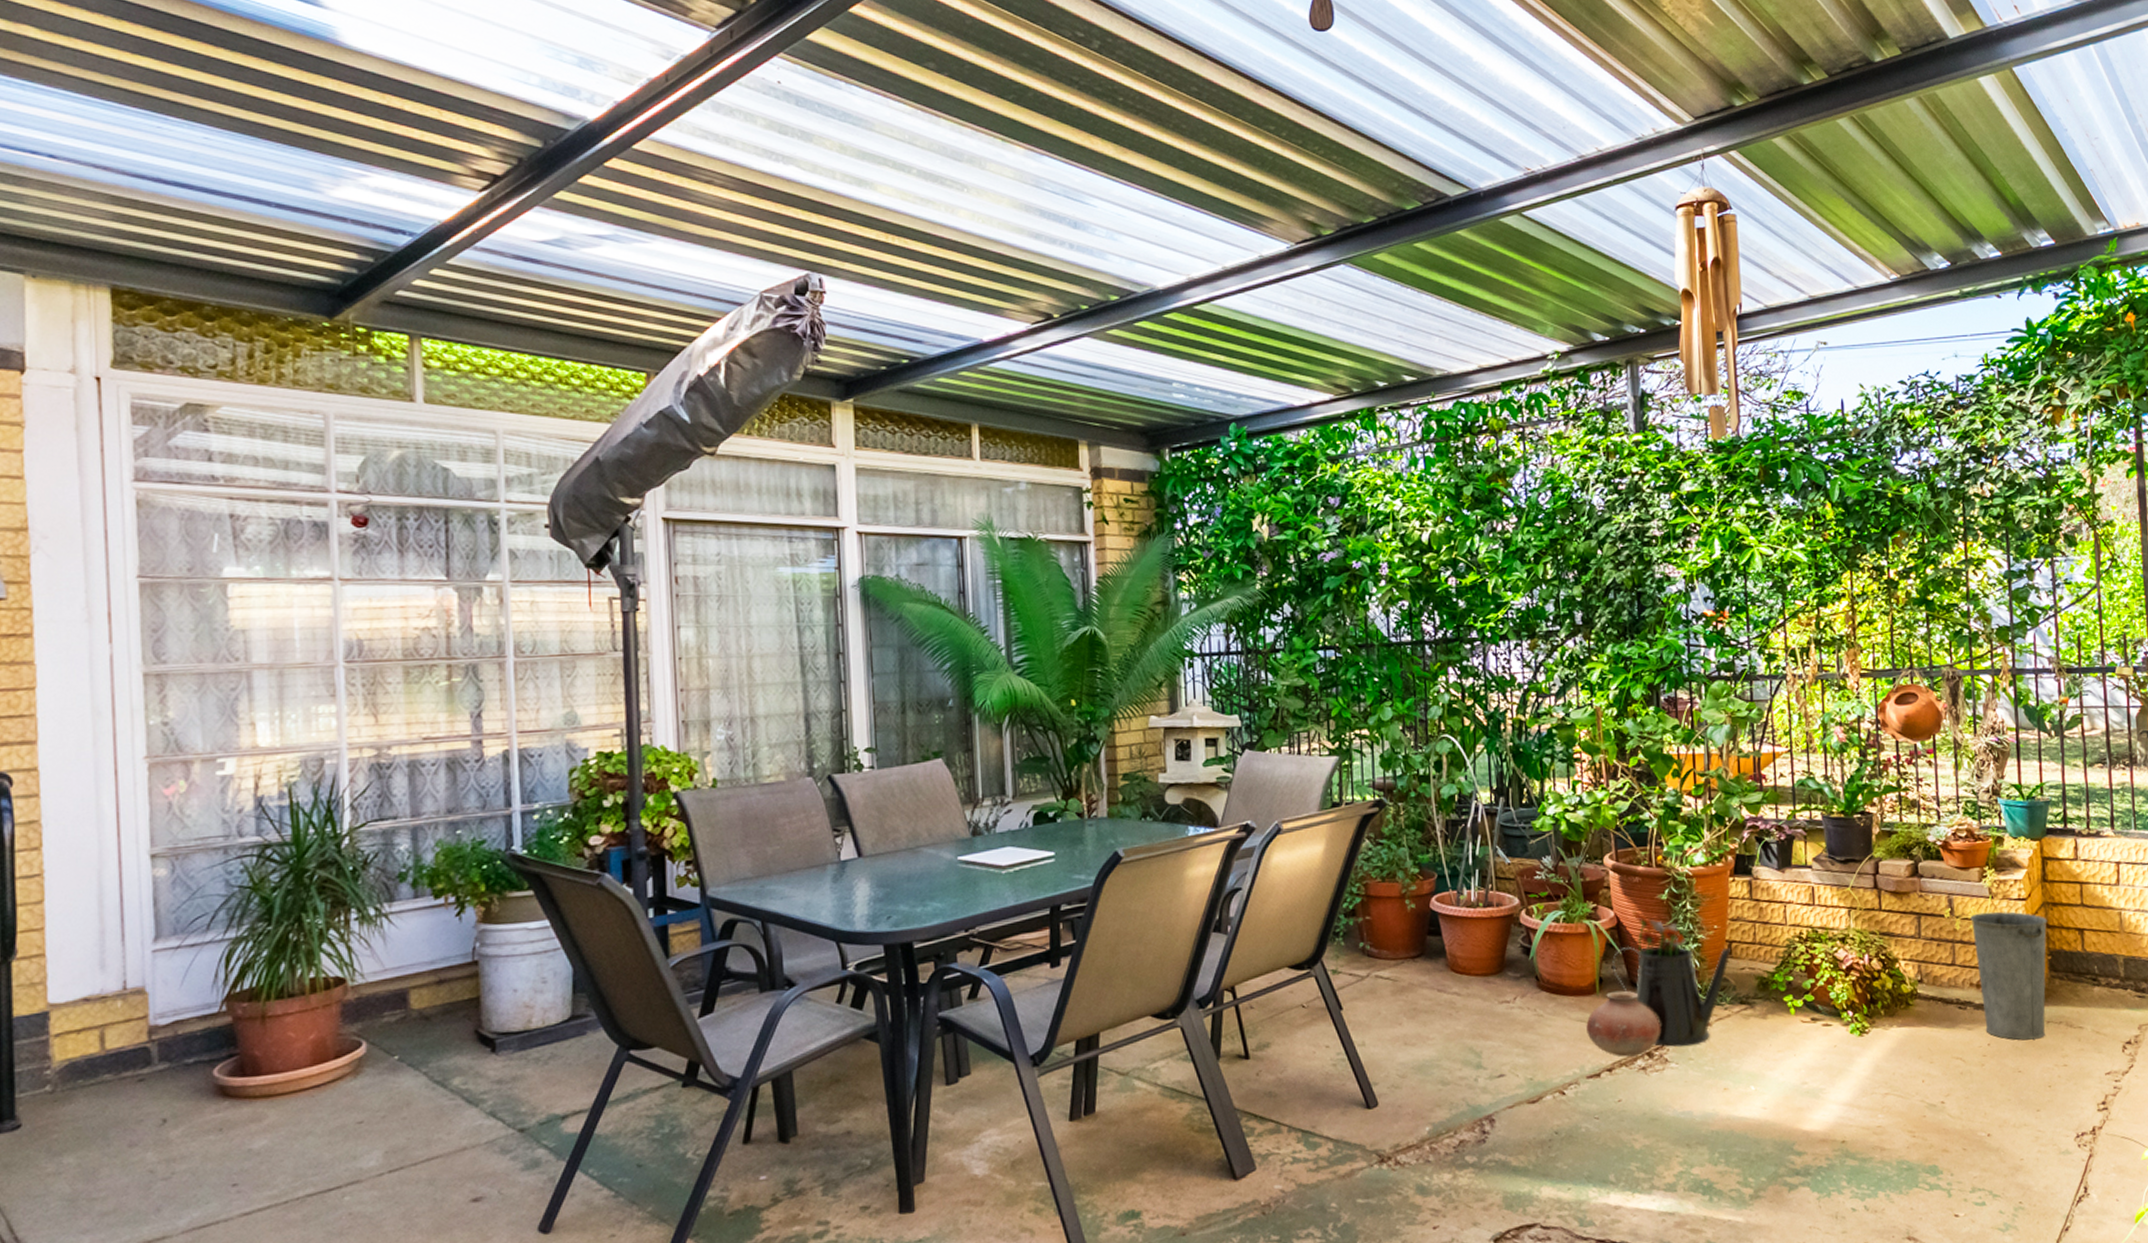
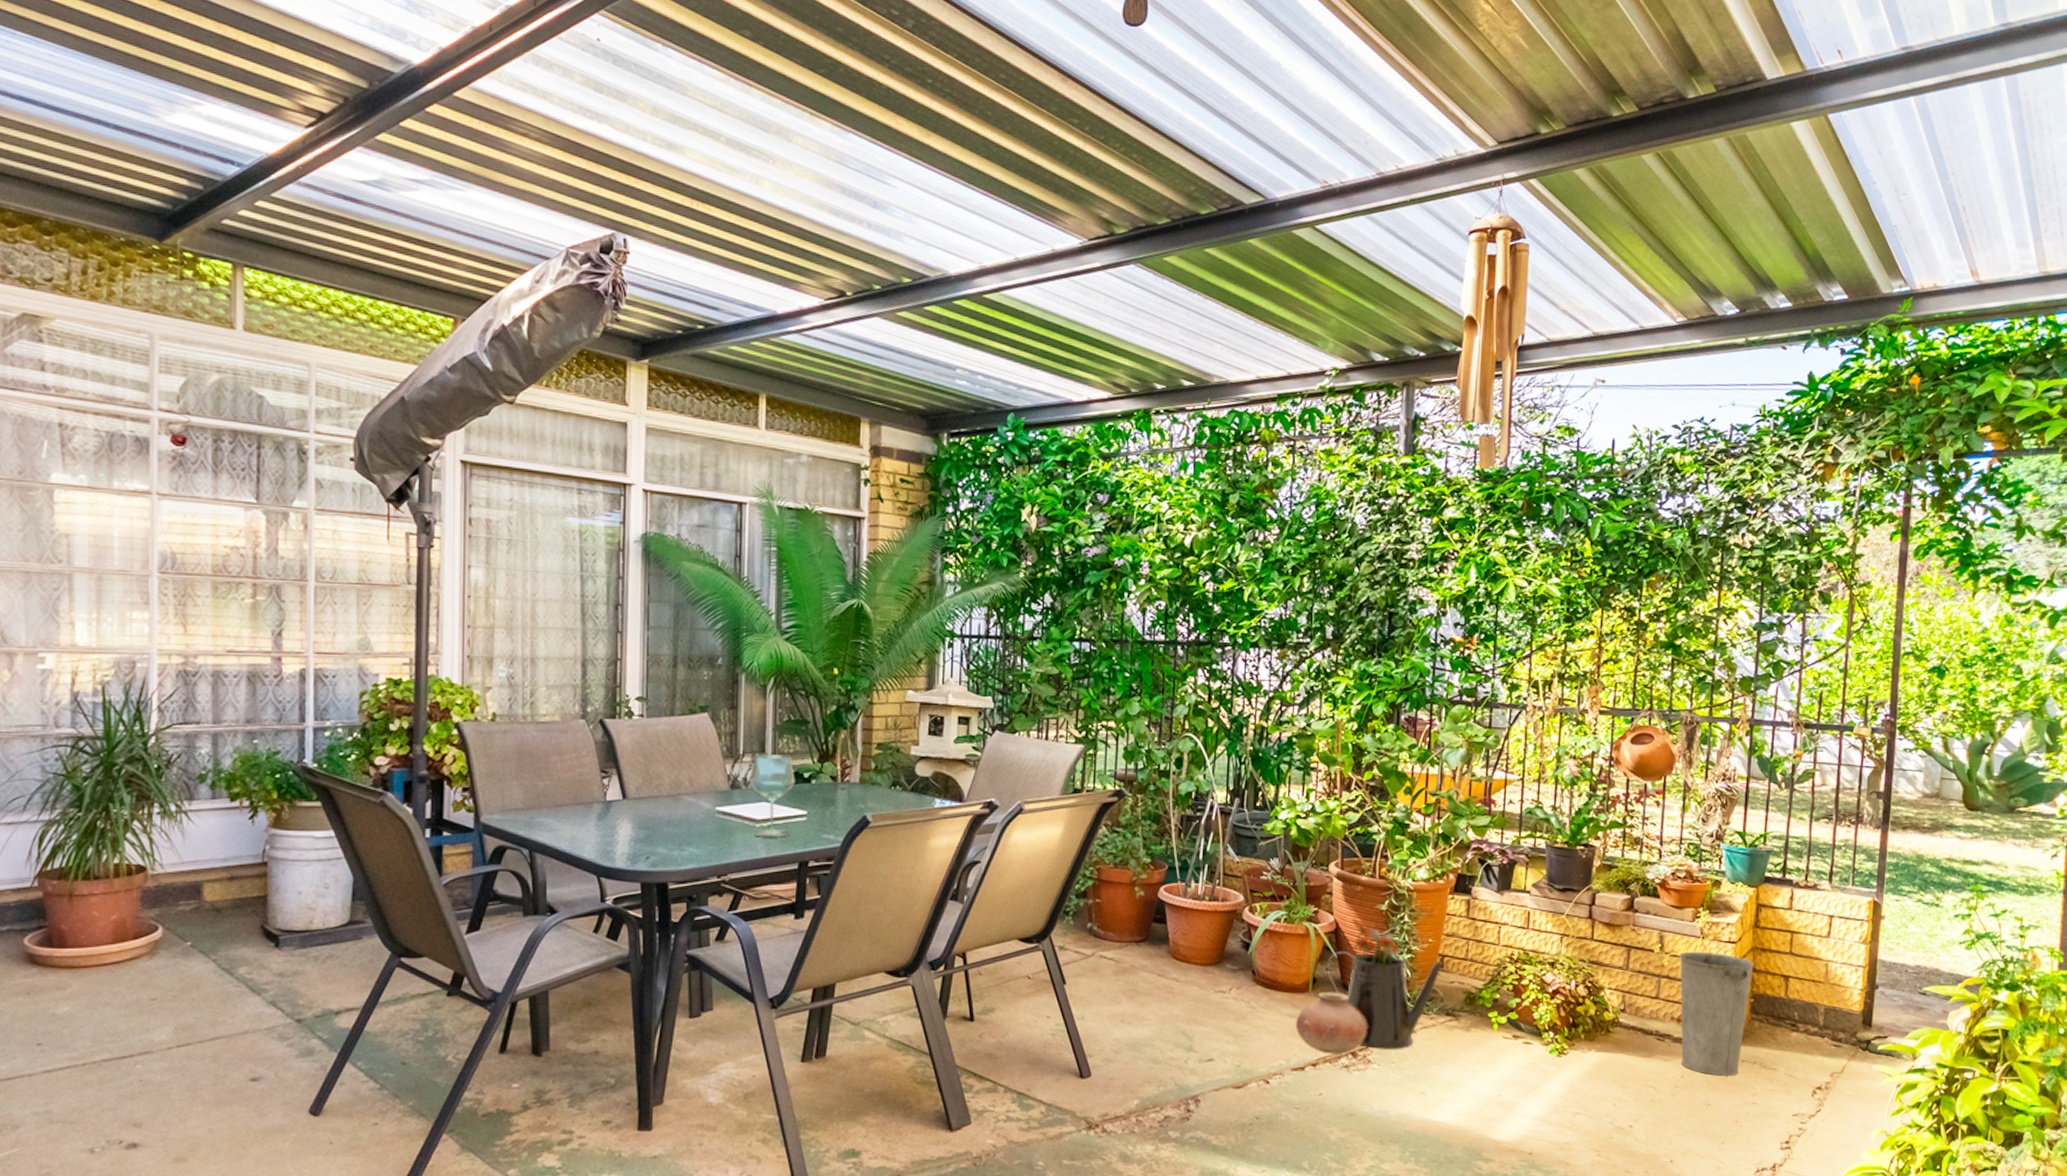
wine glass: none [991,794,1040,885] -> present [749,754,795,838]

